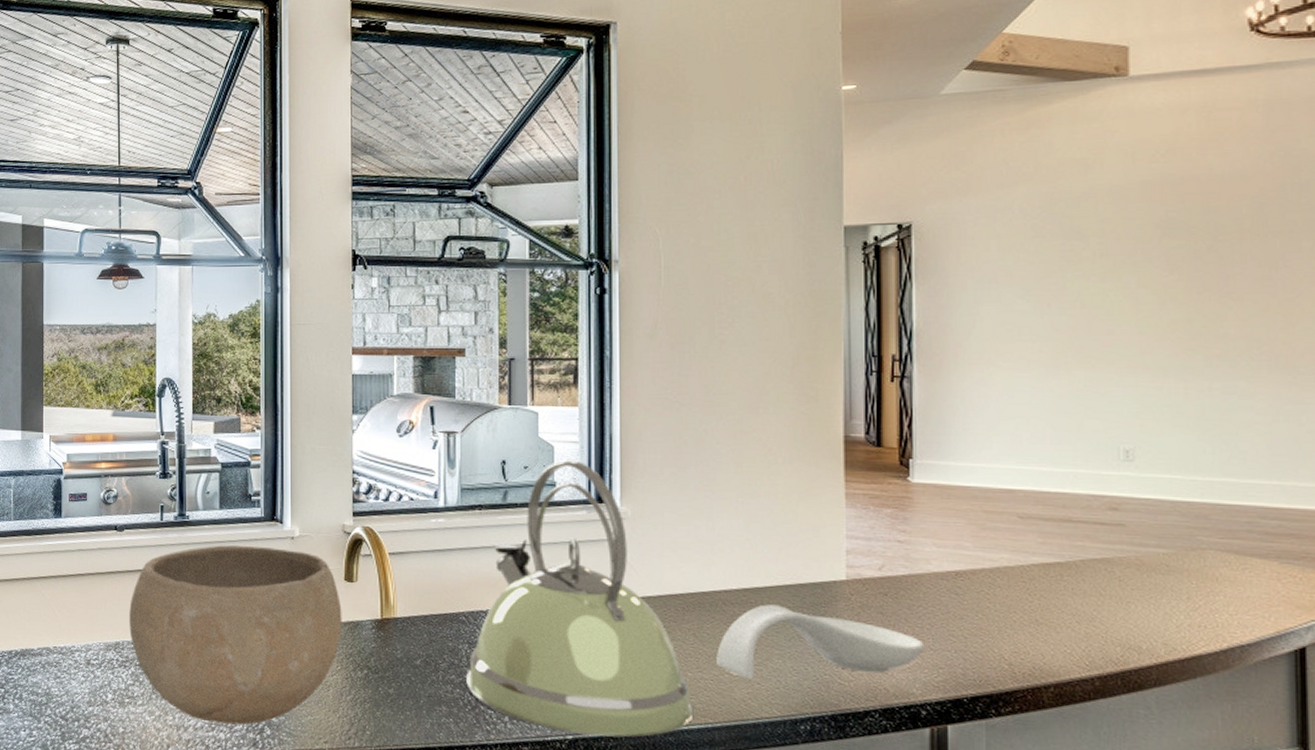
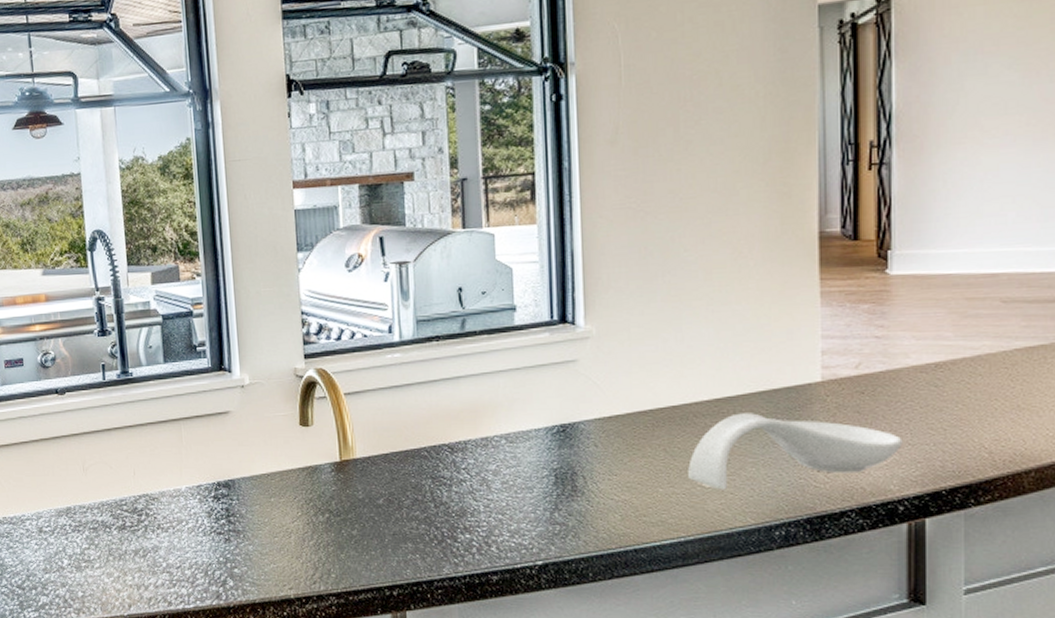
bowl: present [129,545,342,725] -> none [78,398,300,579]
kettle: present [466,460,694,738] -> none [431,281,666,559]

